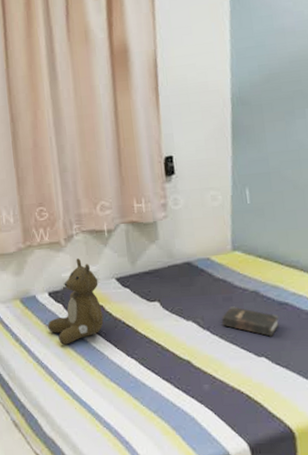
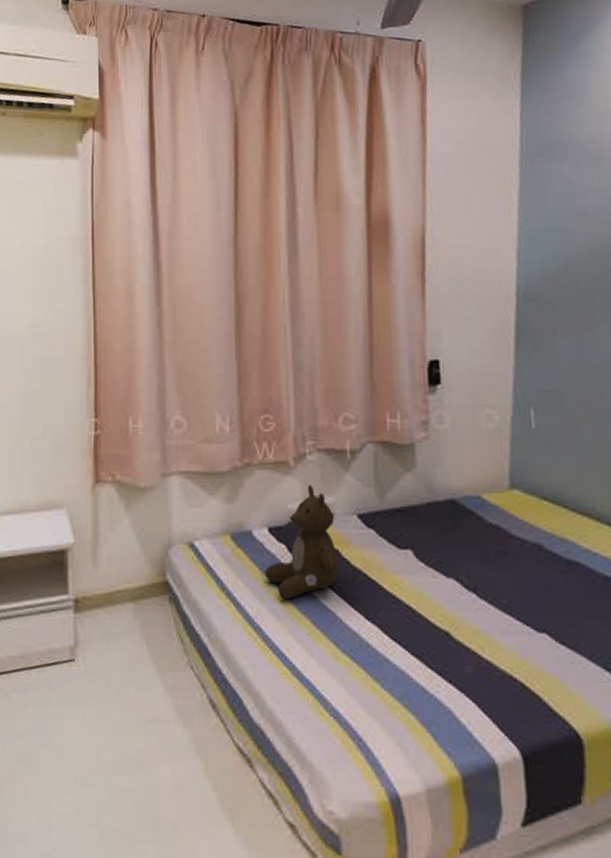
hardback book: present [222,306,279,337] -> none [493,562,568,606]

